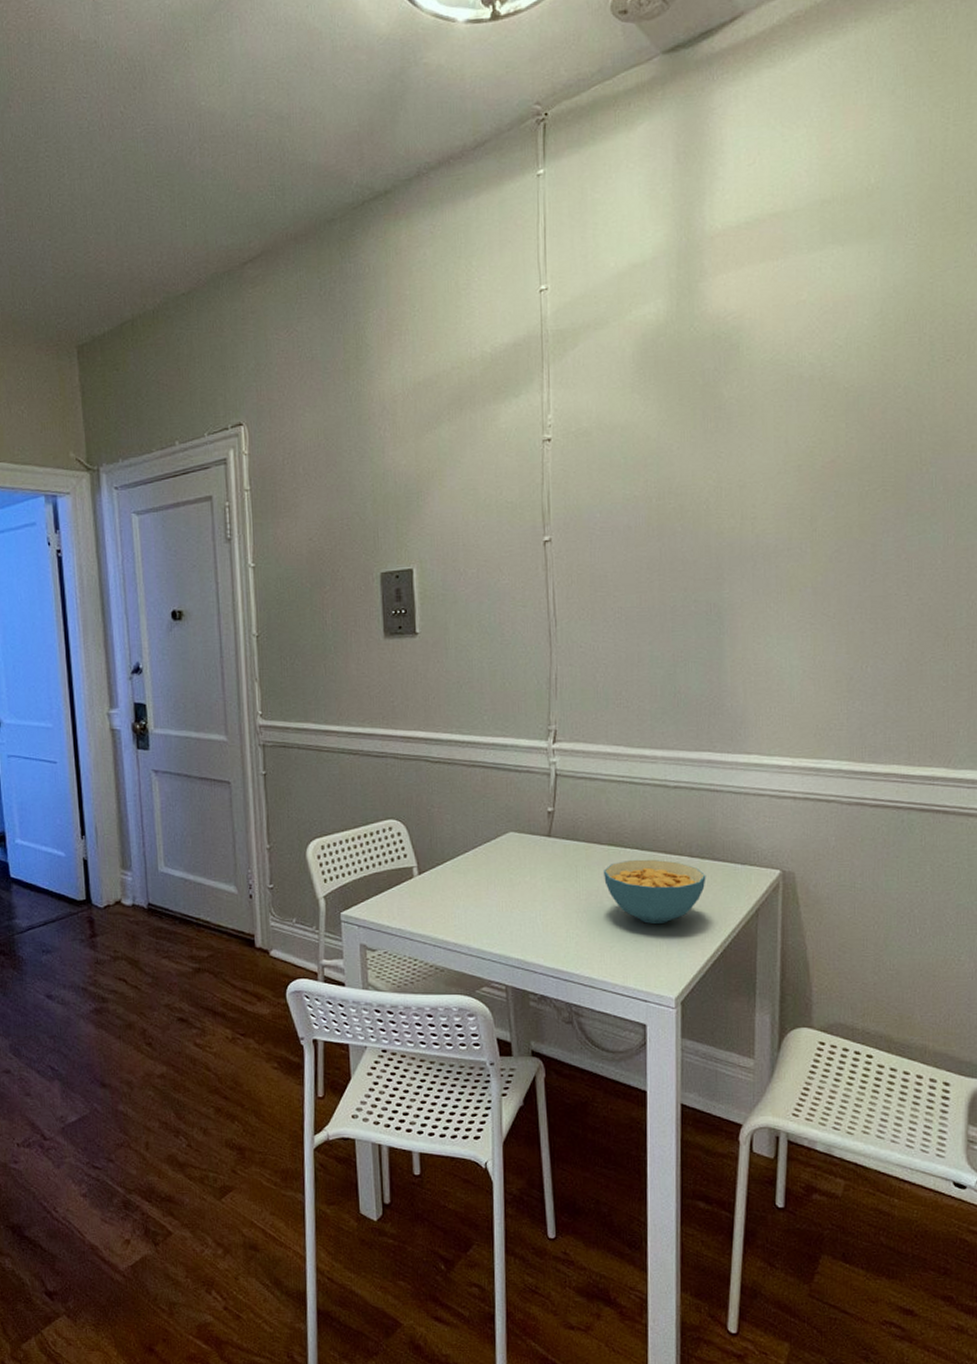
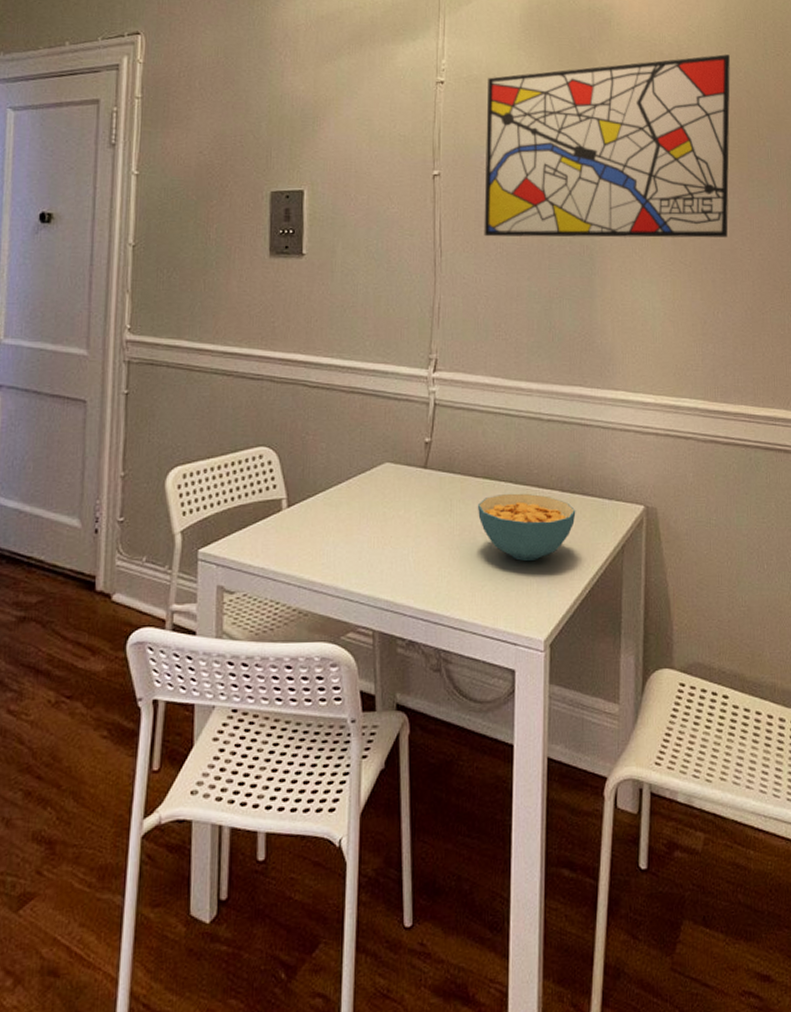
wall art: none [598,368,886,602] -> present [484,54,730,238]

